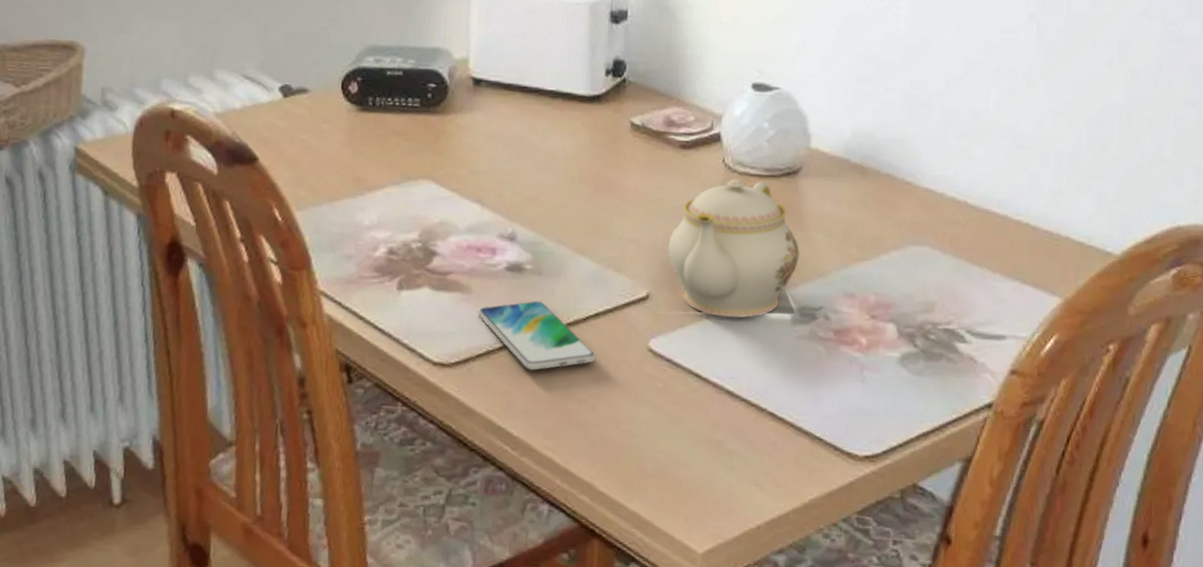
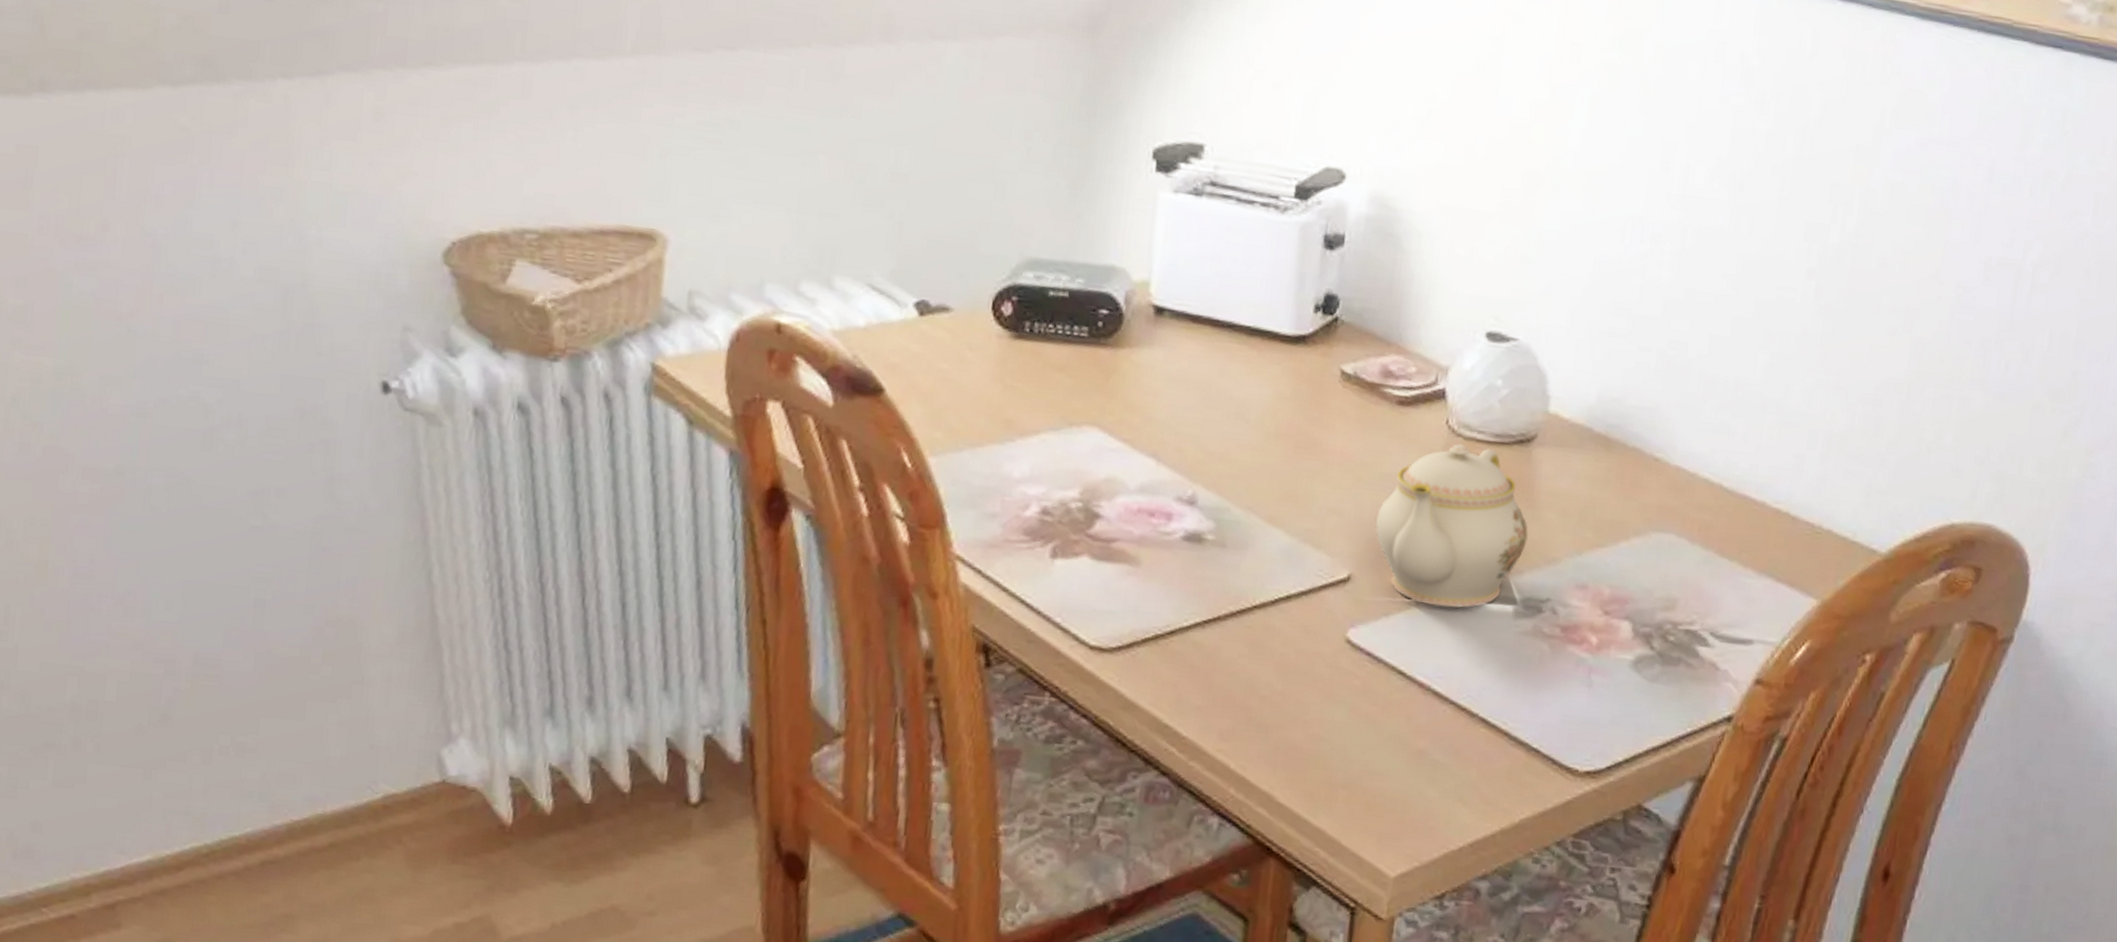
smartphone: present [479,300,596,371] -> none [1147,577,1285,660]

